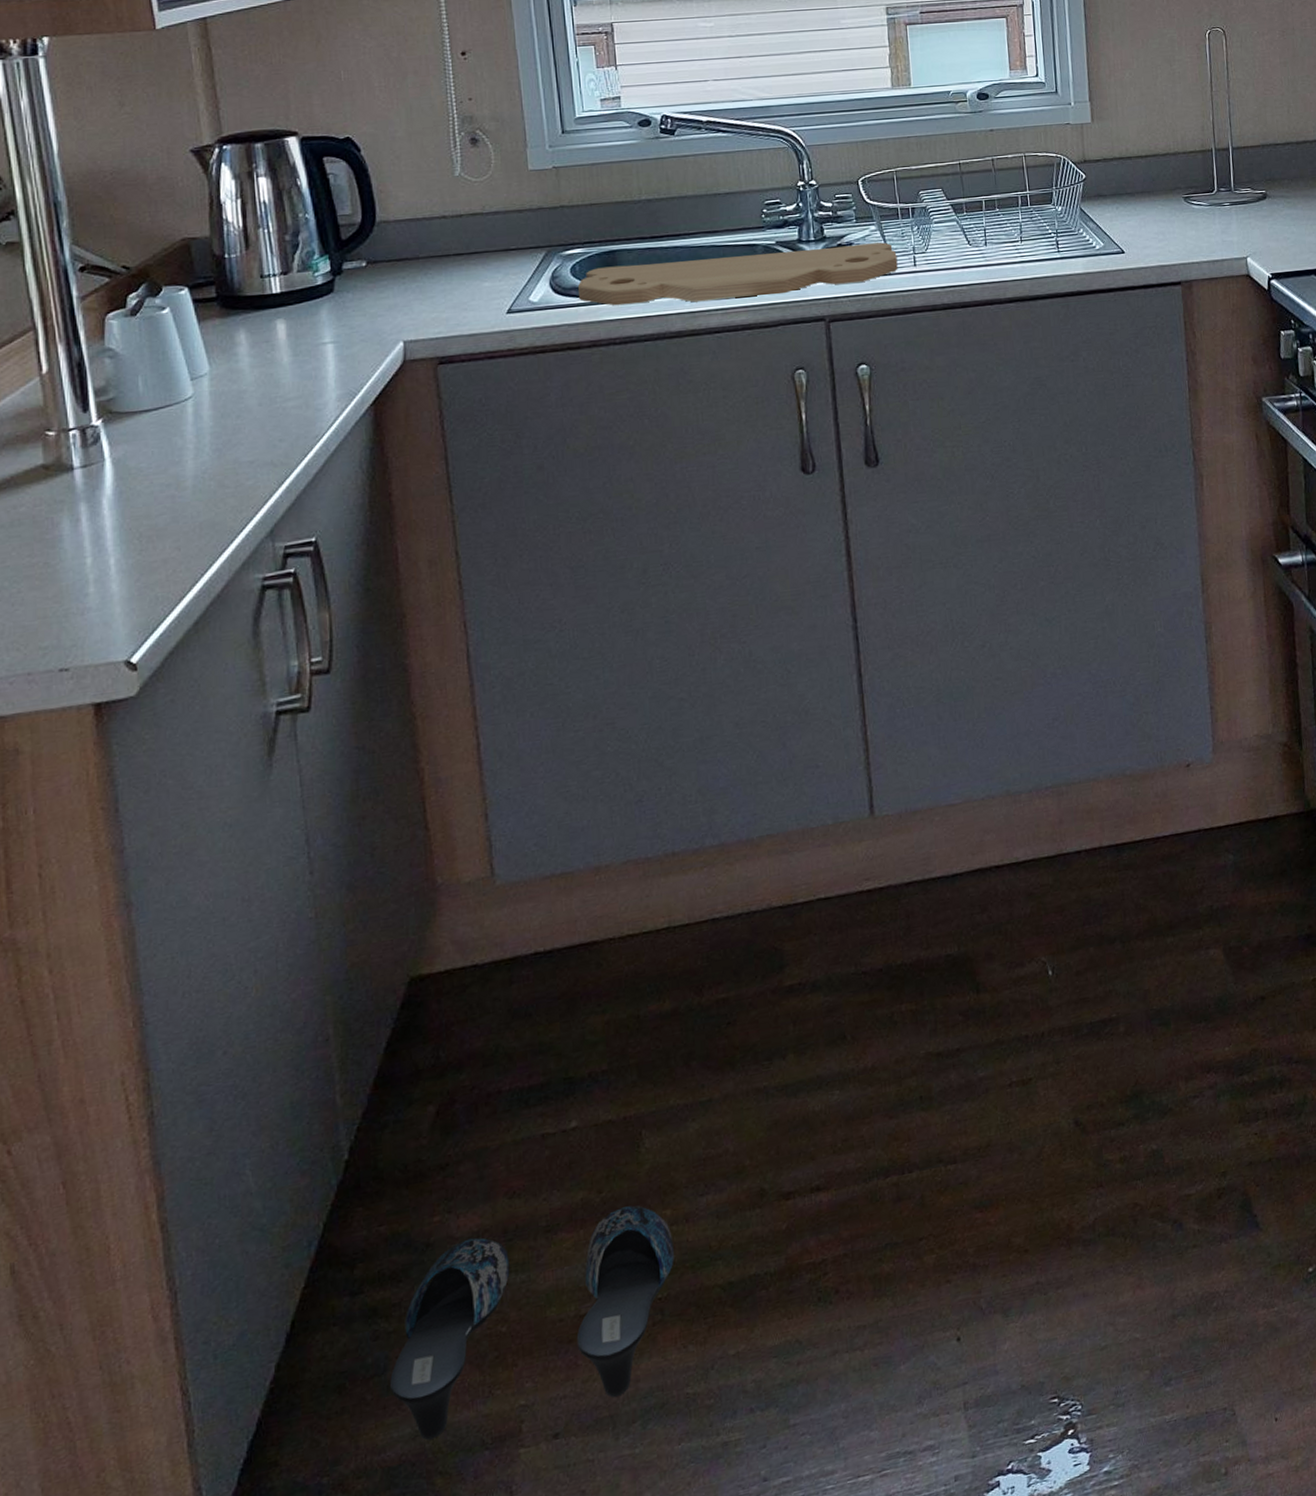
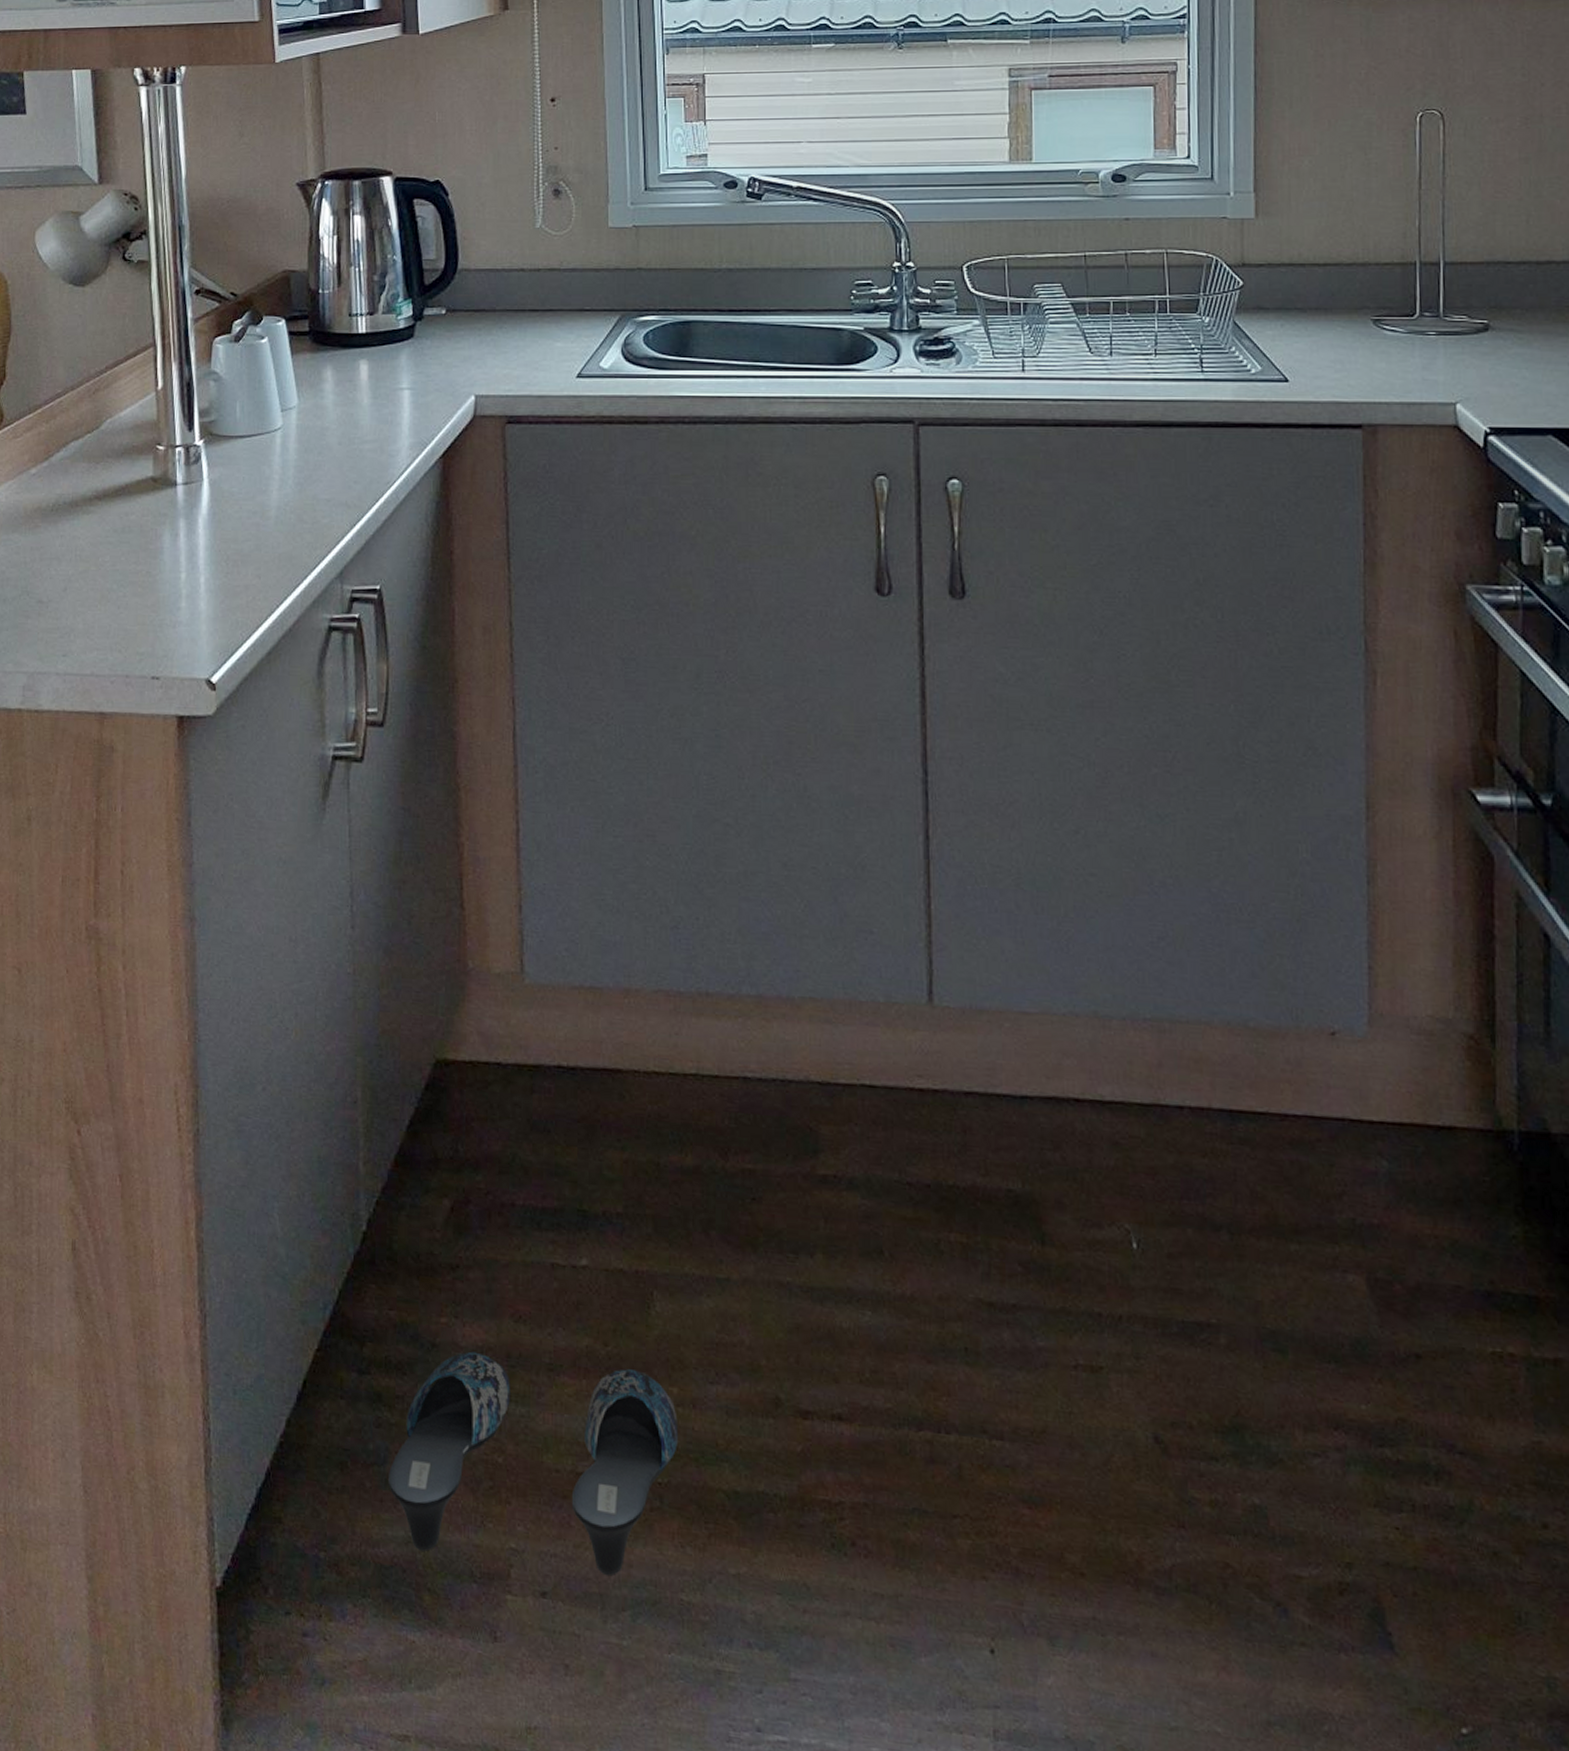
cutting board: present [577,242,898,306] -> none [649,338,1003,388]

